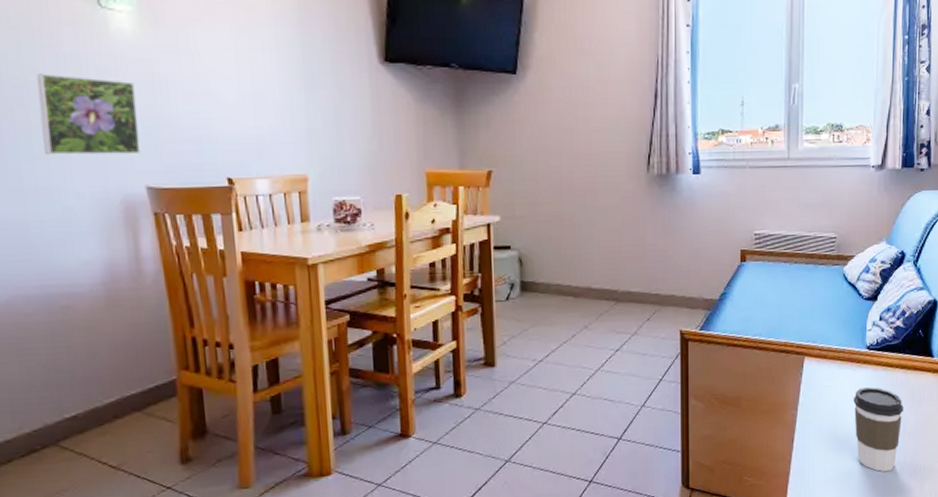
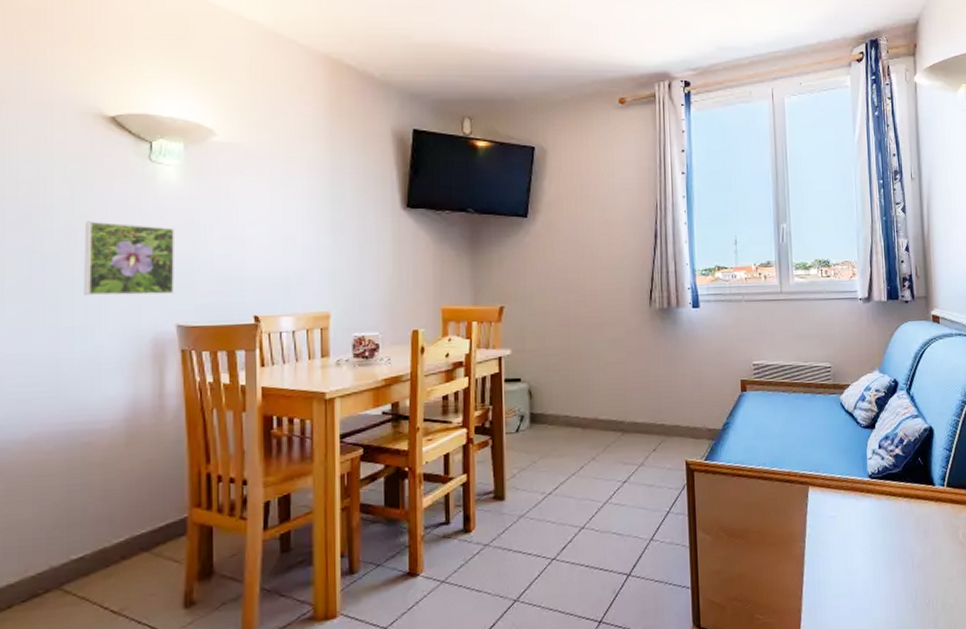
coffee cup: present [853,387,903,472] -> none [859,517,910,608]

